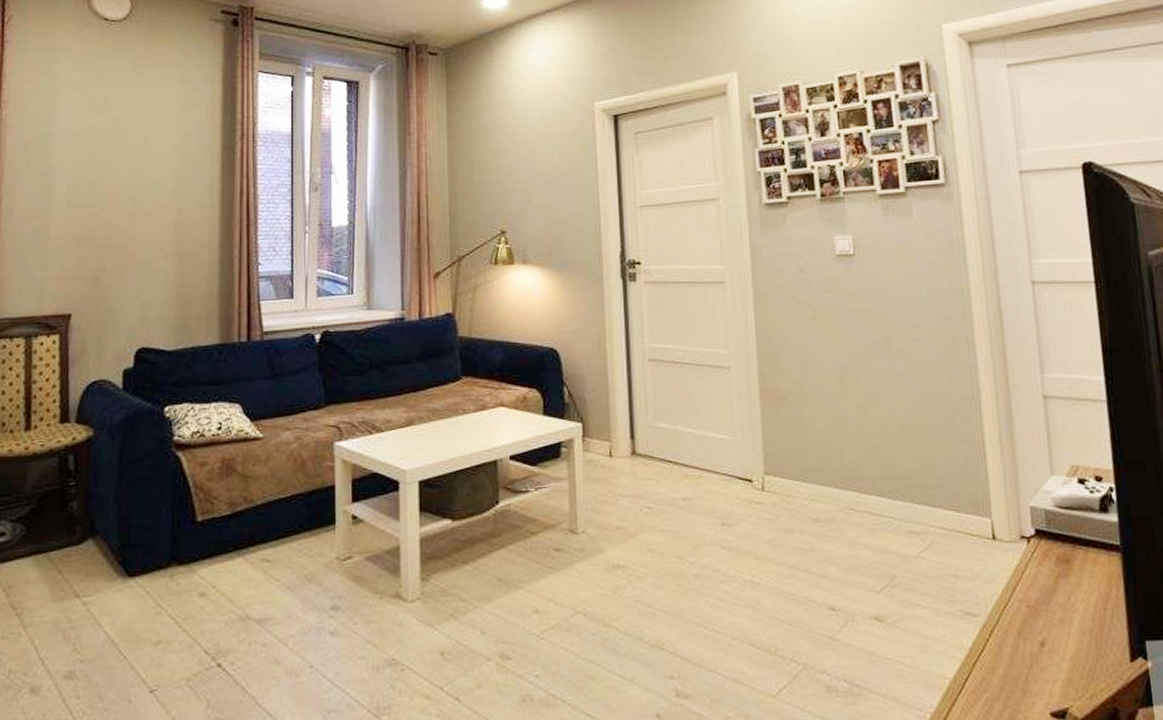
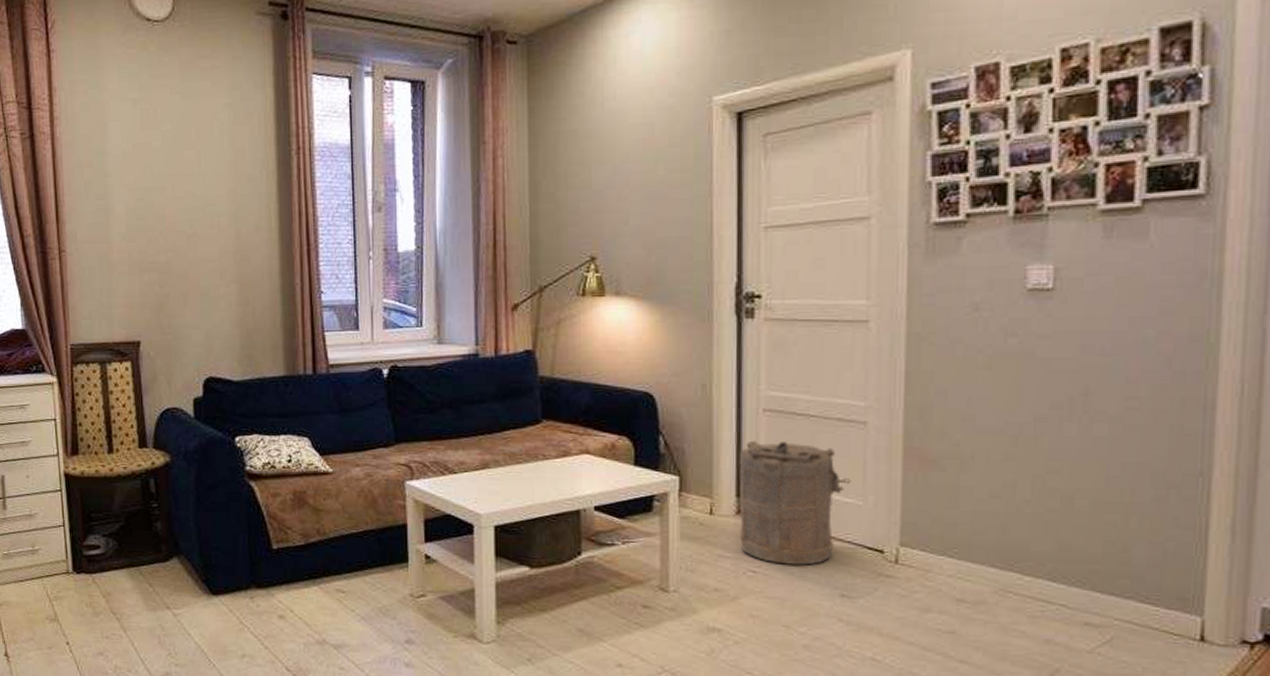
laundry hamper: none [631,387,722,499] -> present [739,440,851,565]

